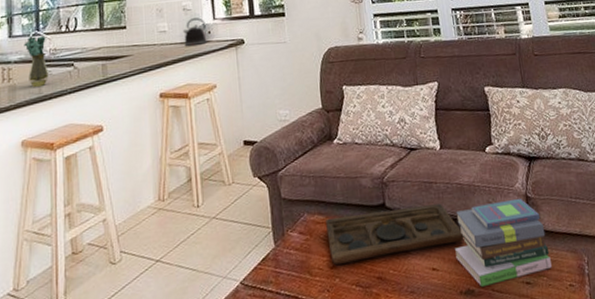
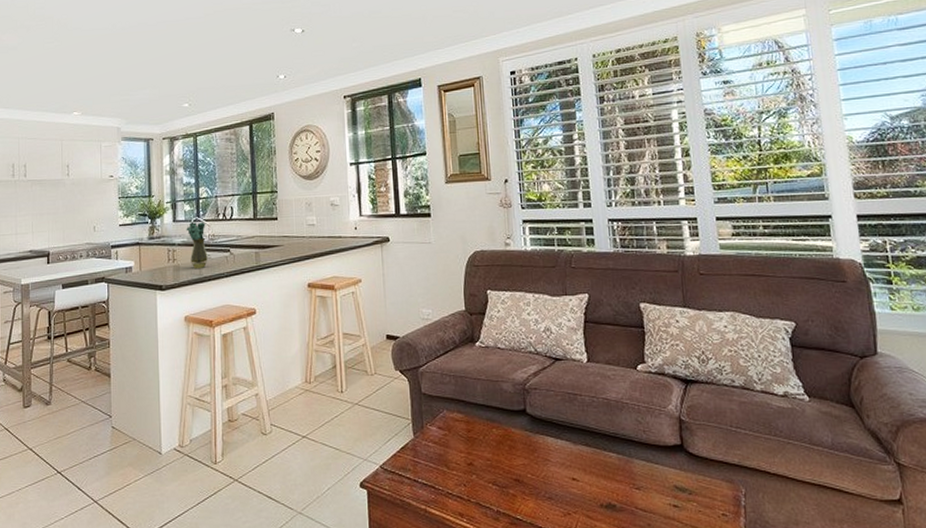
kettle: present [182,17,208,47] -> none [330,213,354,241]
decorative tray: present [326,203,464,265] -> none [465,416,608,462]
books: present [454,197,552,287] -> none [596,420,703,503]

